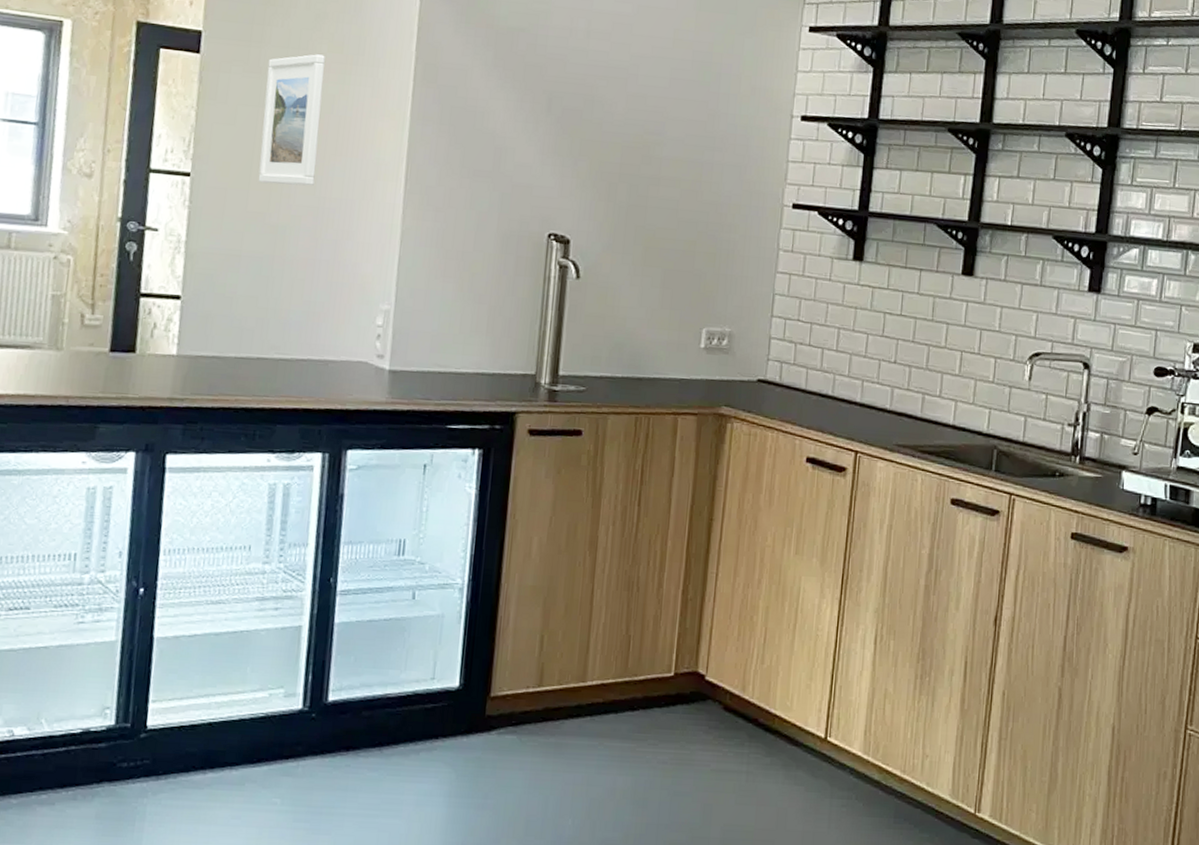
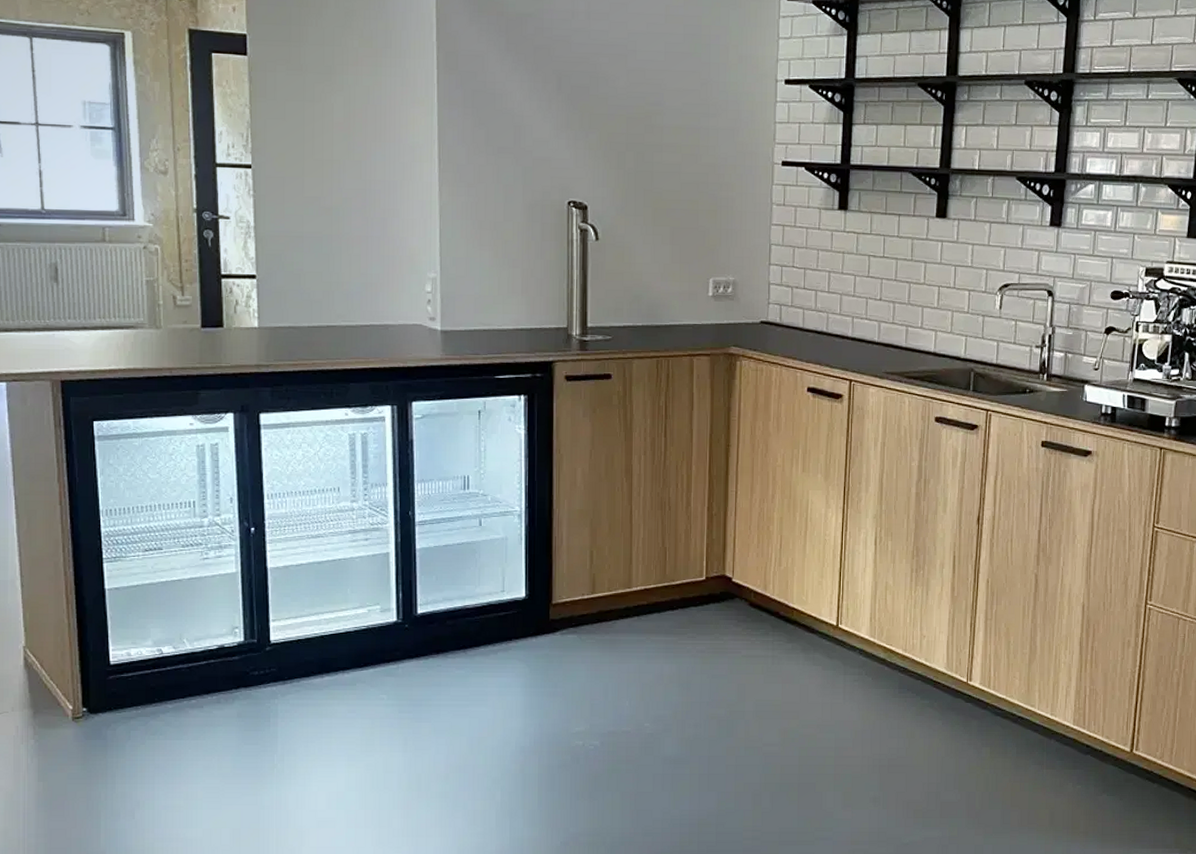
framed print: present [258,54,326,186] -> none [308,49,360,171]

